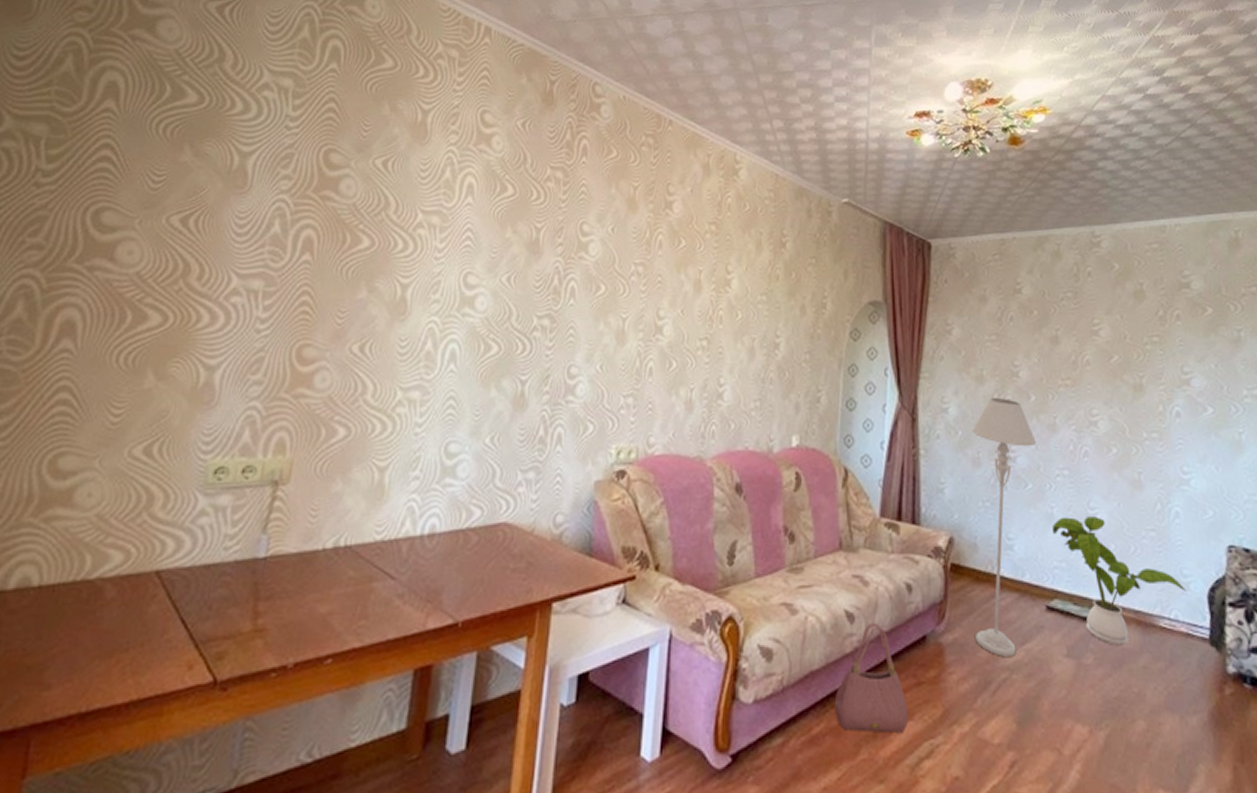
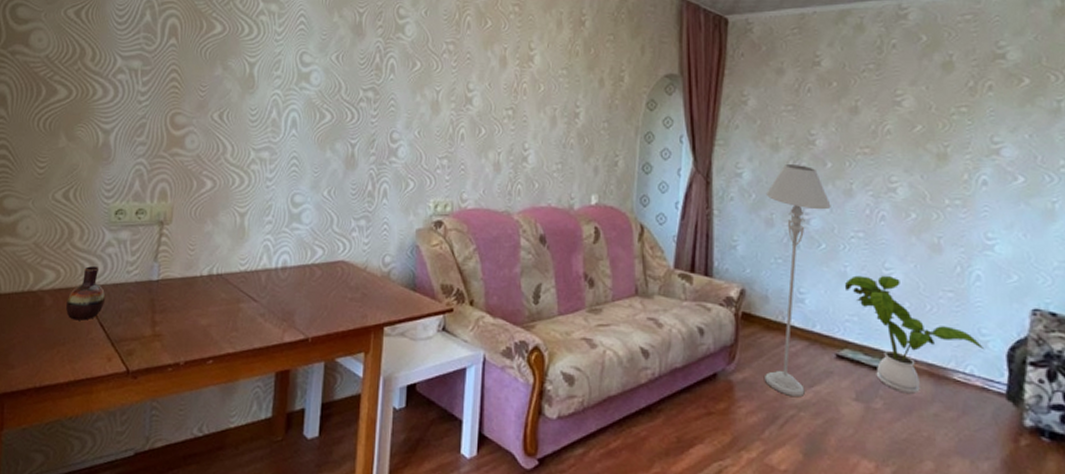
vase: none [134,543,192,617] -> present [66,266,106,321]
handbag: present [834,622,909,733] -> none [630,359,700,453]

